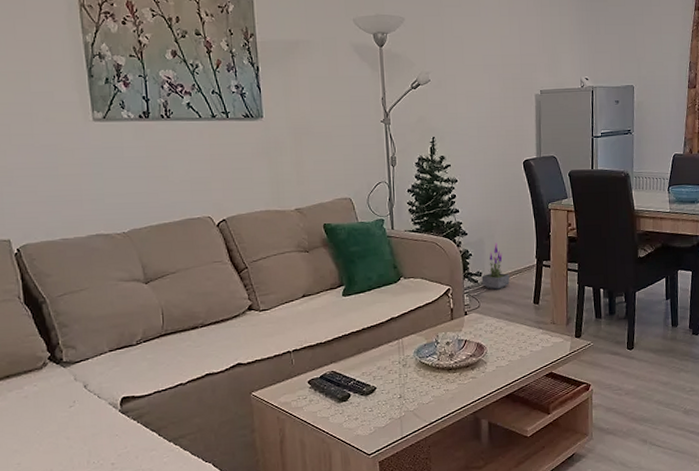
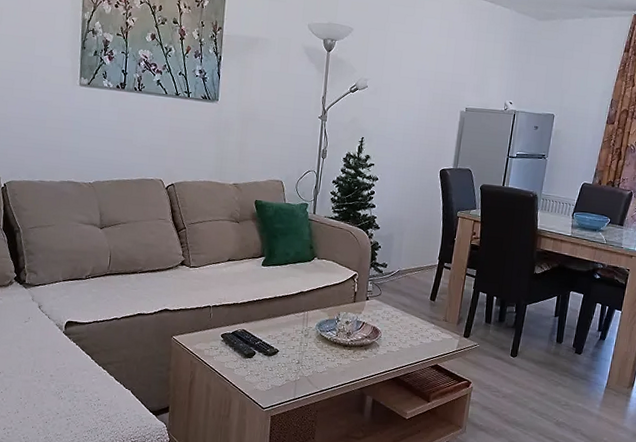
potted plant: present [481,242,510,290] -> none [386,239,412,282]

